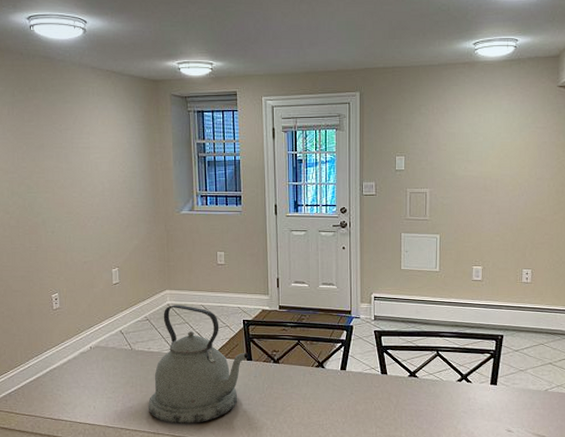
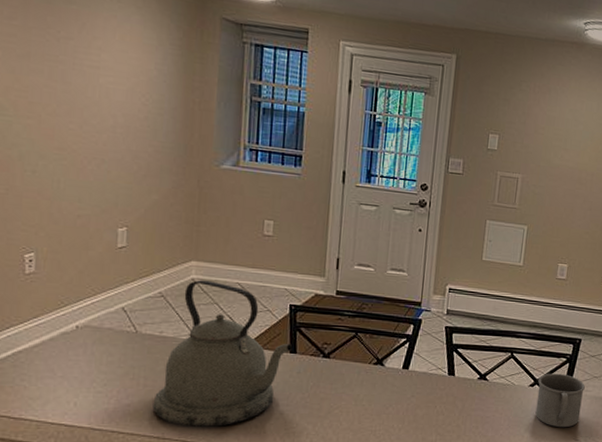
mug: none [465,368,511,419] -> present [535,373,585,428]

